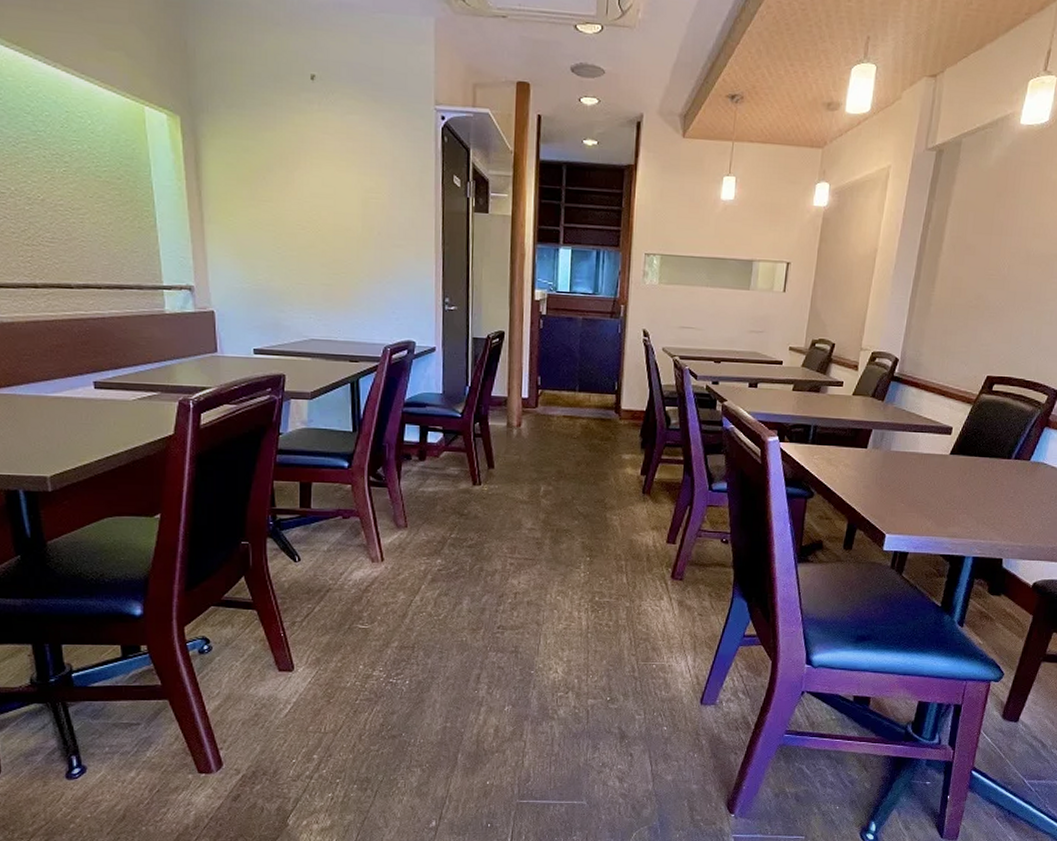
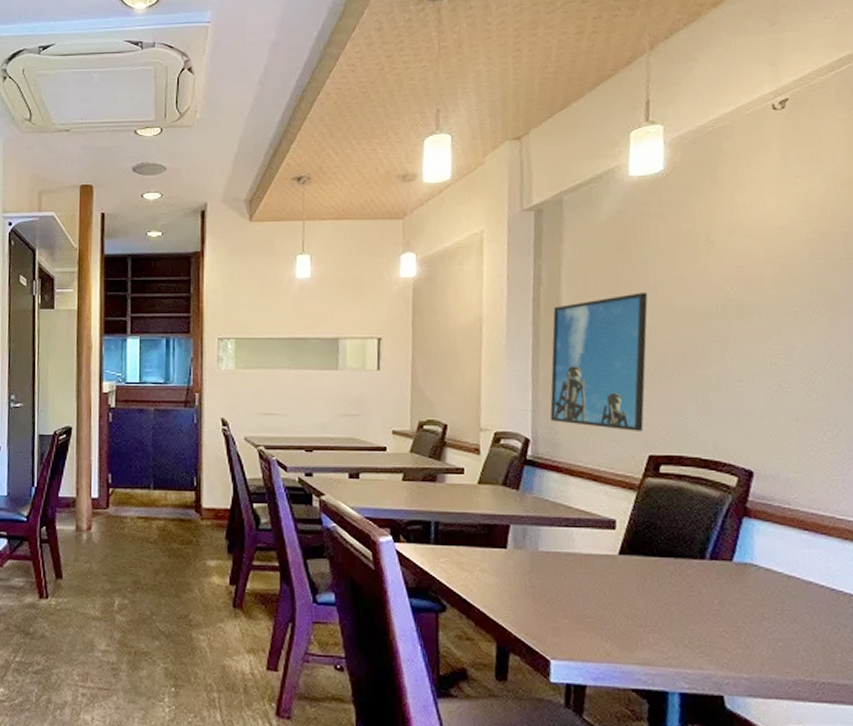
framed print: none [918,235,1014,356] -> present [550,292,648,431]

